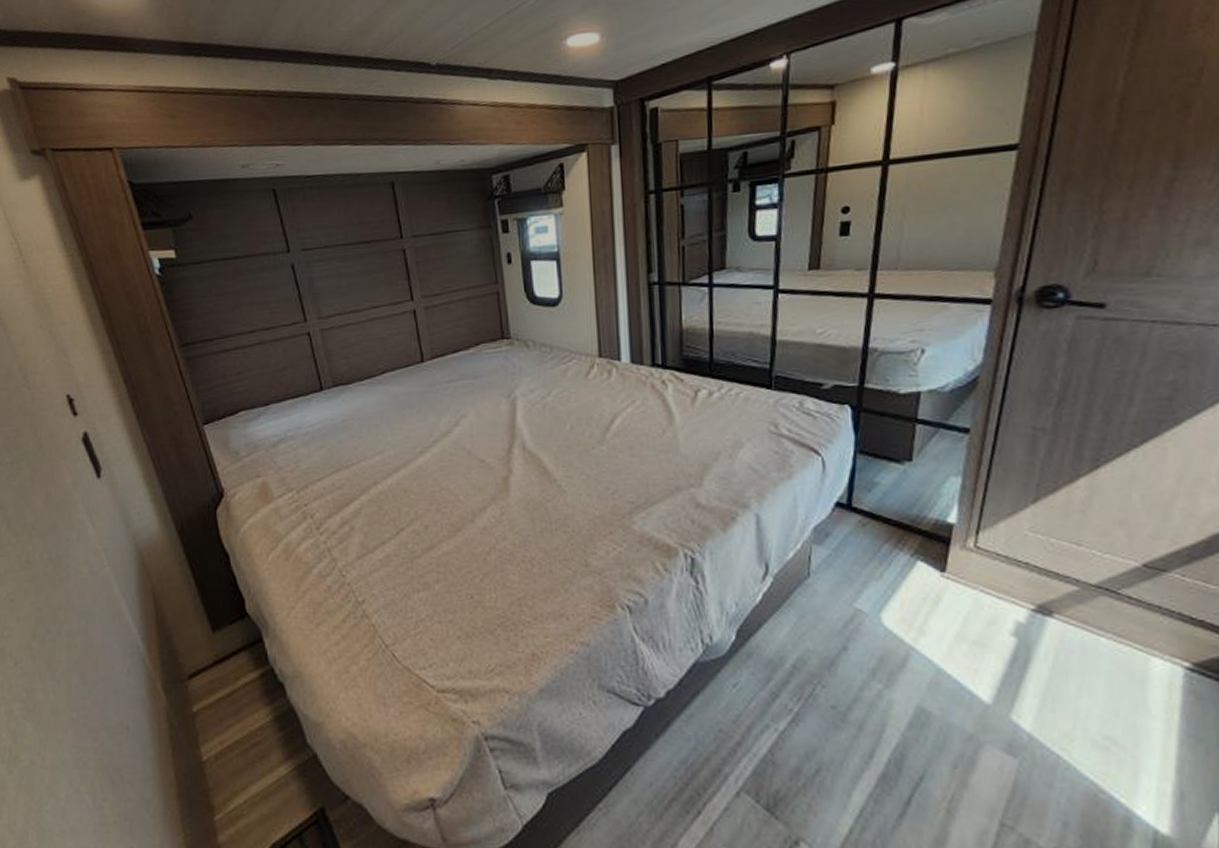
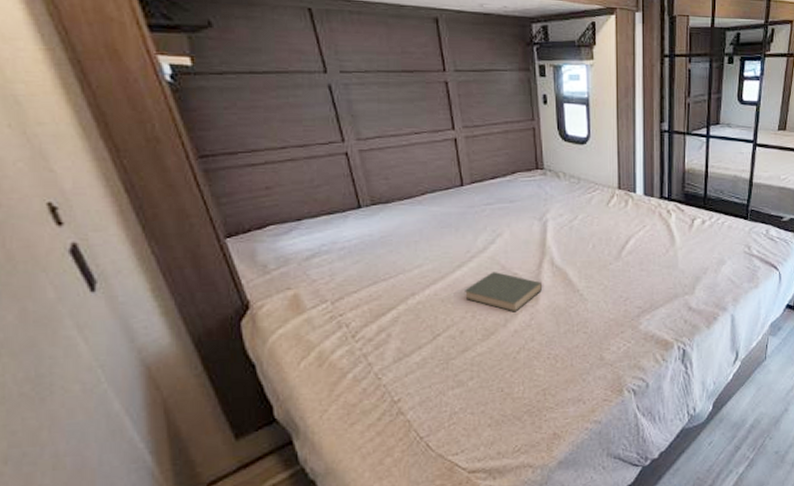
book: none [428,458,514,506] -> present [465,272,543,312]

